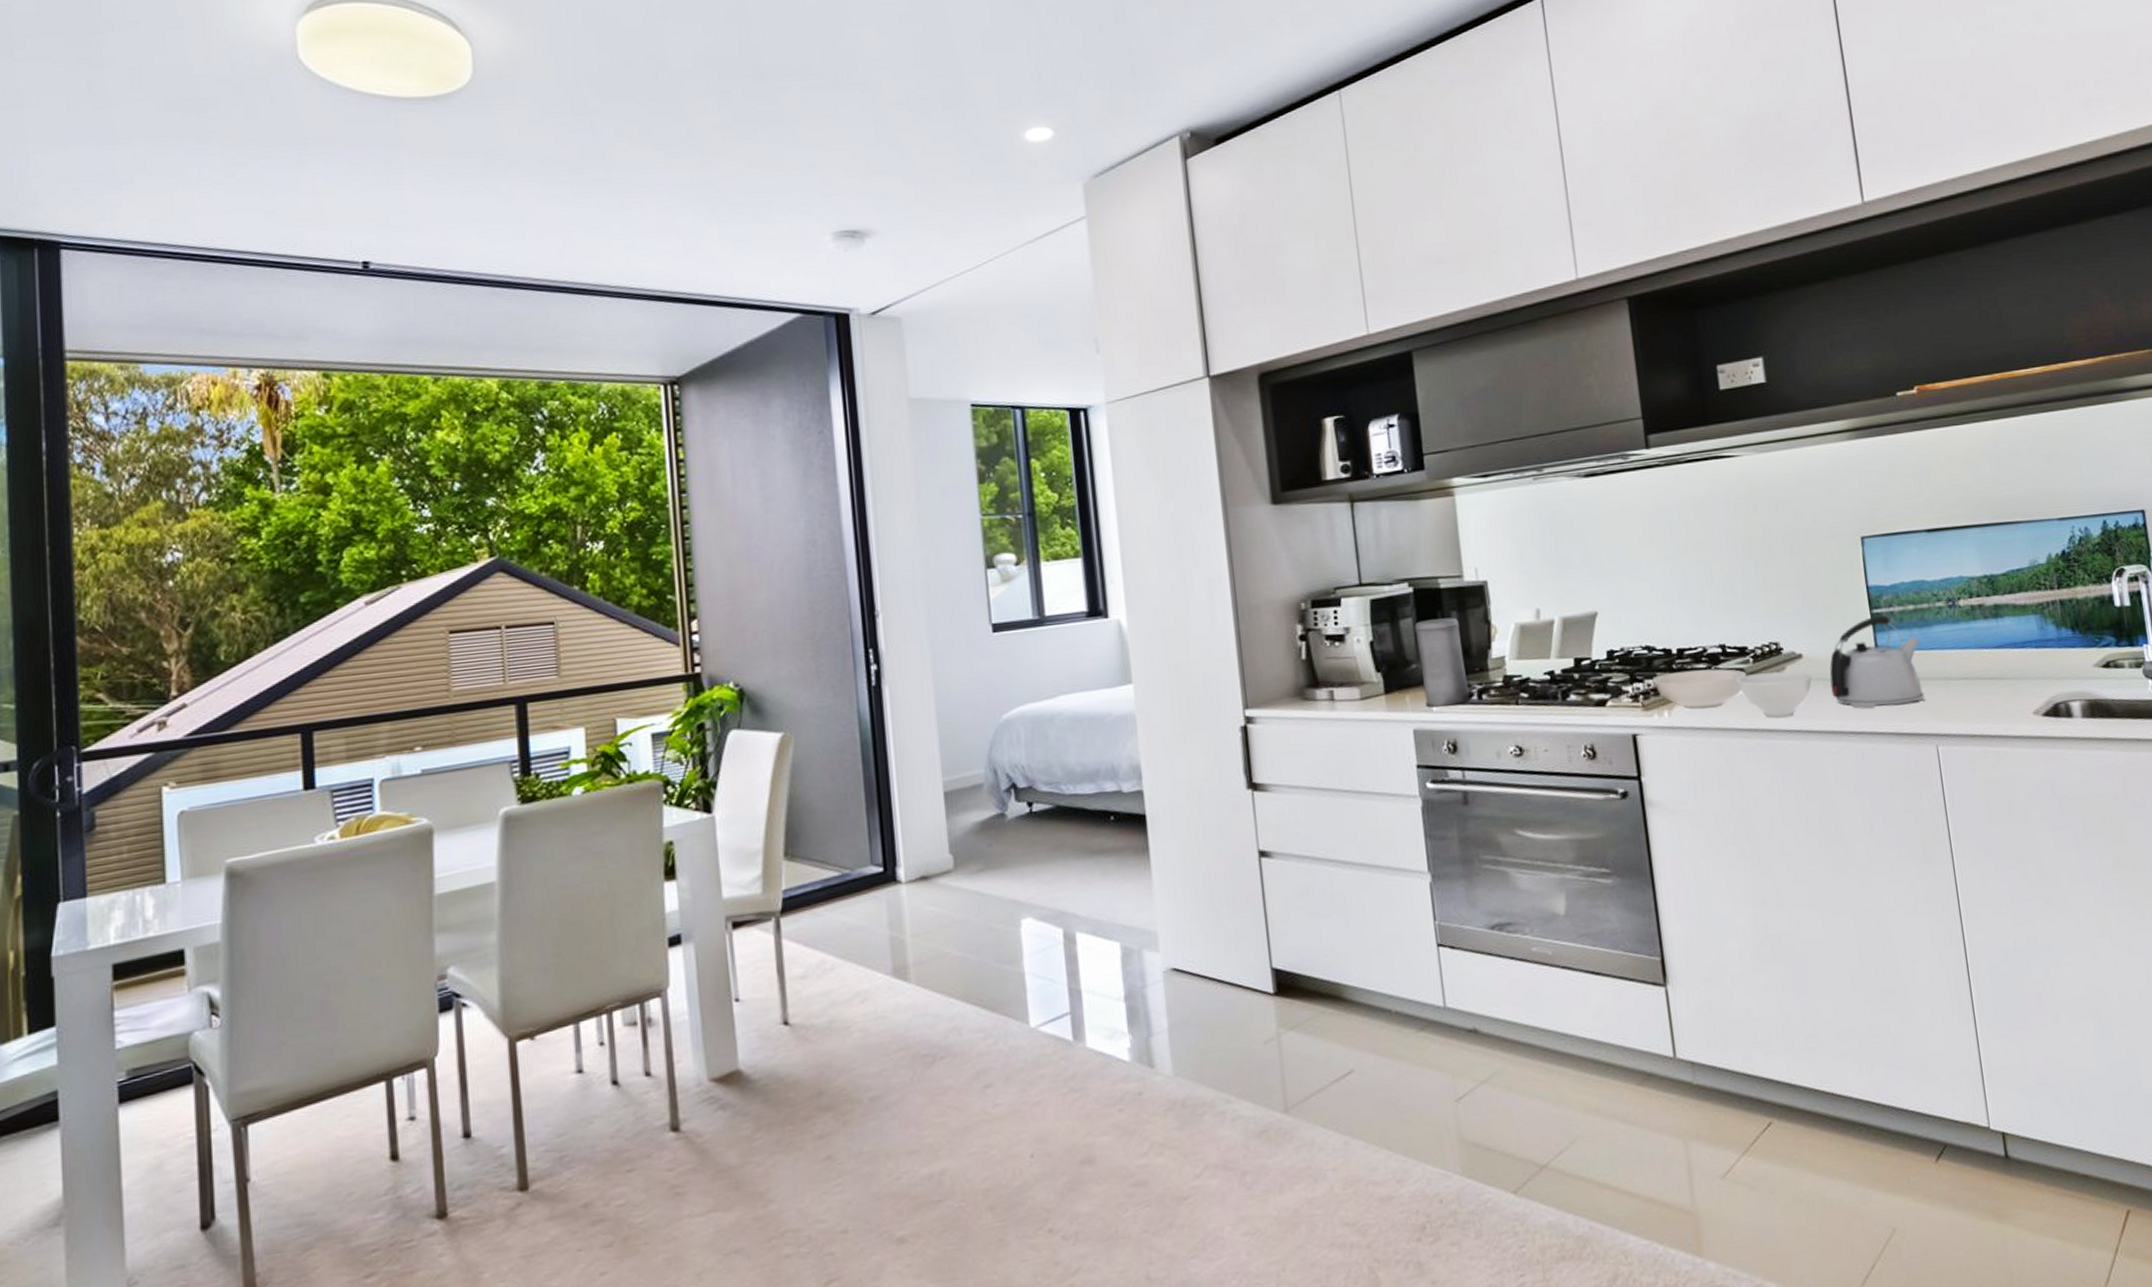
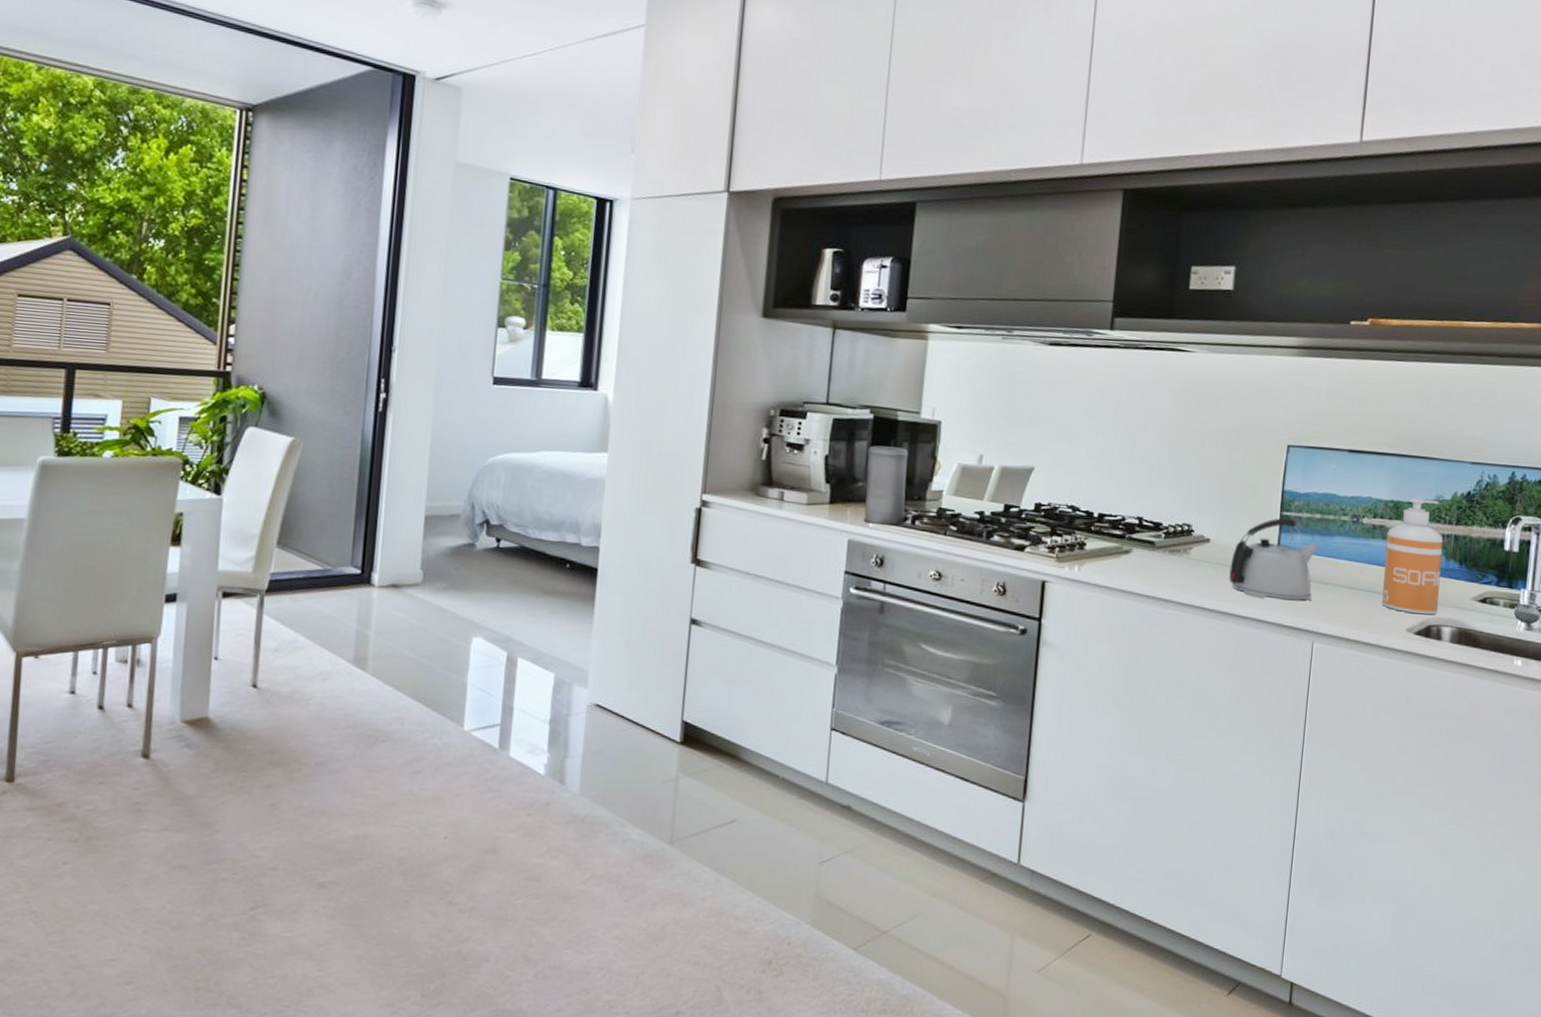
bowl: present [1652,668,1747,709] -> none [1070,533,1157,571]
bowl: present [1737,671,1813,719] -> none [1146,548,1215,592]
soap dispenser: none [1988,566,2062,694] -> present [1382,498,1444,615]

